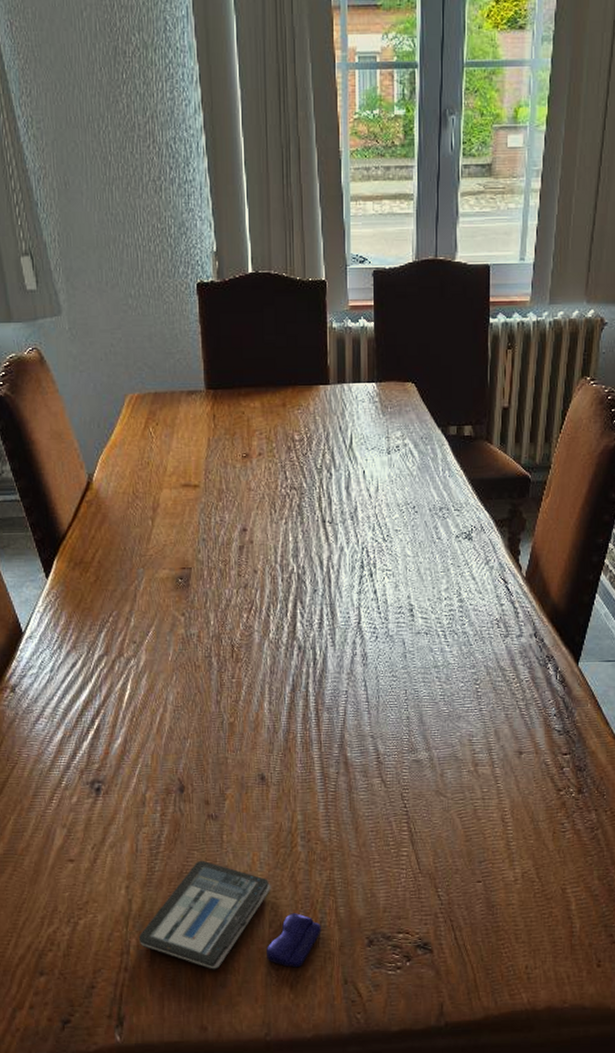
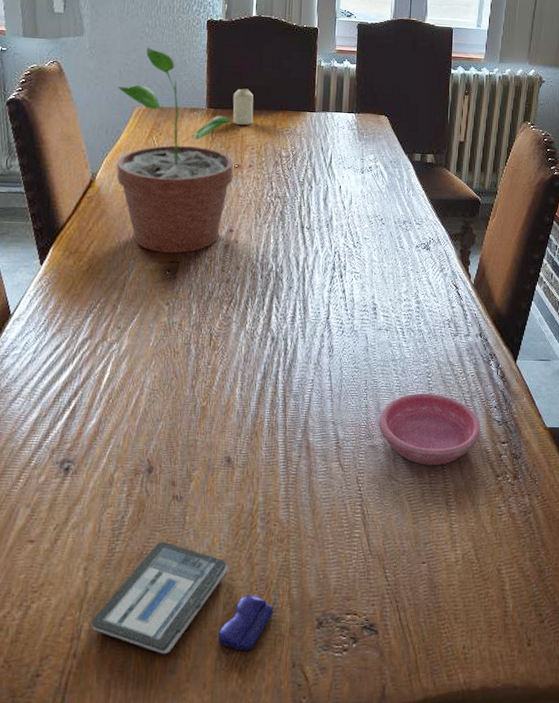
potted plant: none [105,322,242,559] -> present [116,47,234,253]
candle: none [234,362,259,407] -> present [233,88,254,126]
saucer: none [423,701,538,780] -> present [379,392,481,465]

